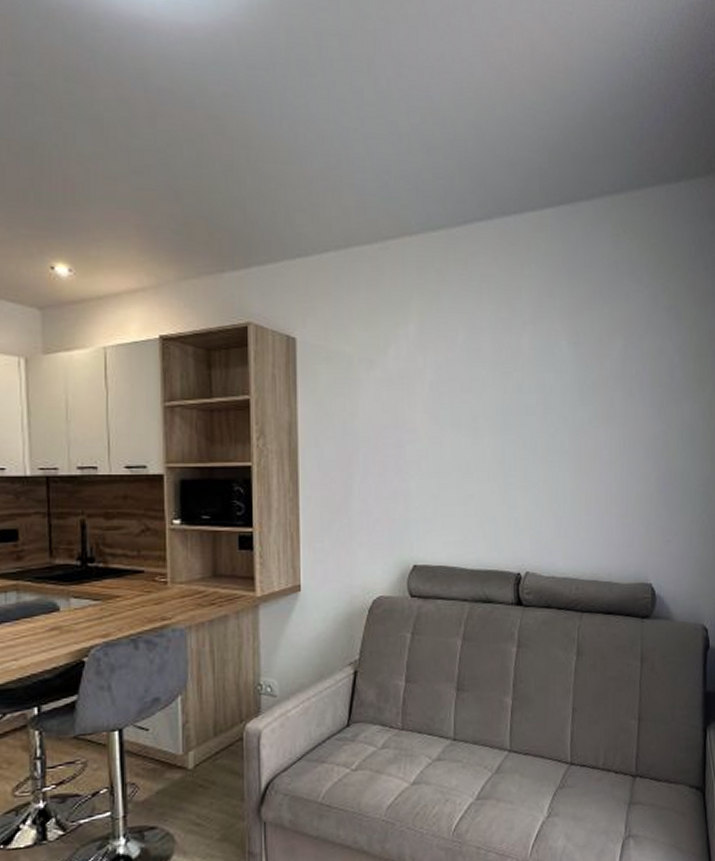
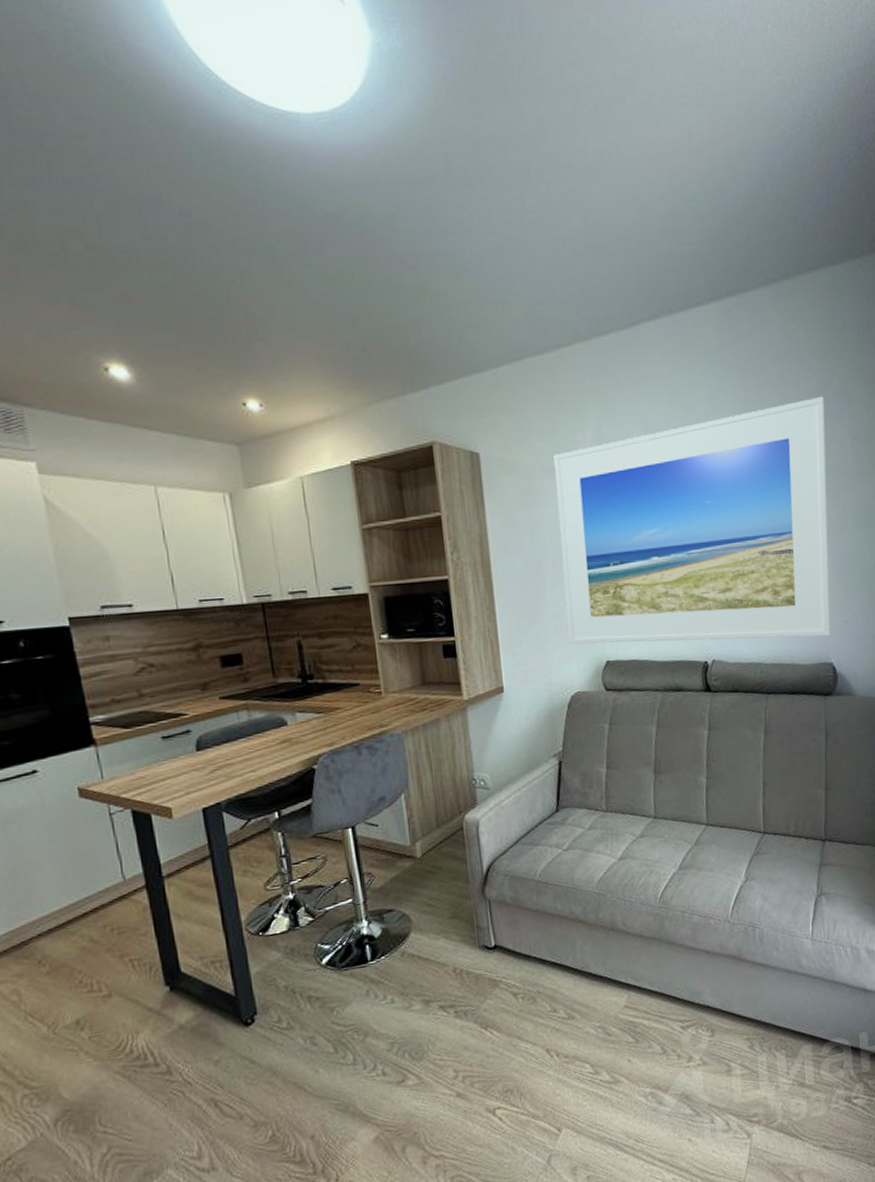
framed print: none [373,310,654,556] -> present [553,396,831,644]

